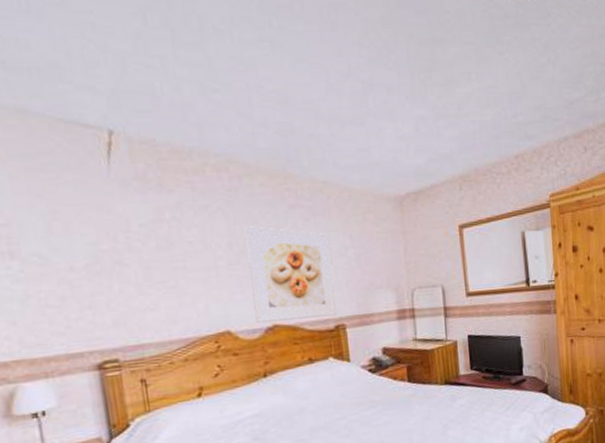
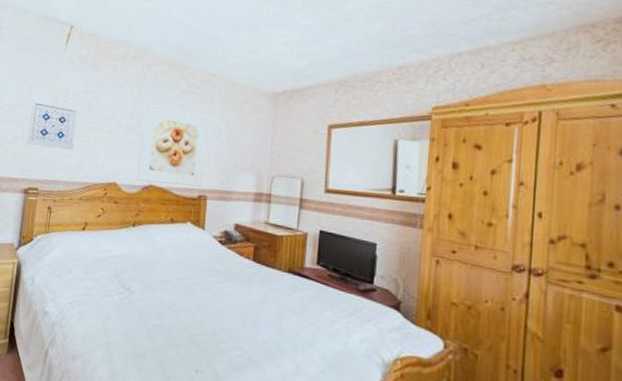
wall art: none [76,241,158,304] -> present [27,100,79,150]

